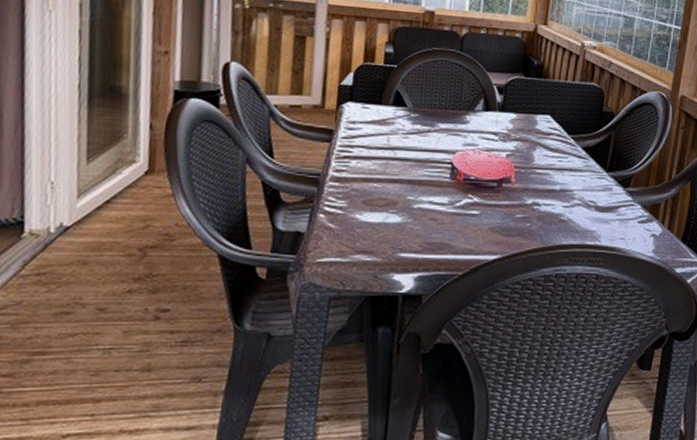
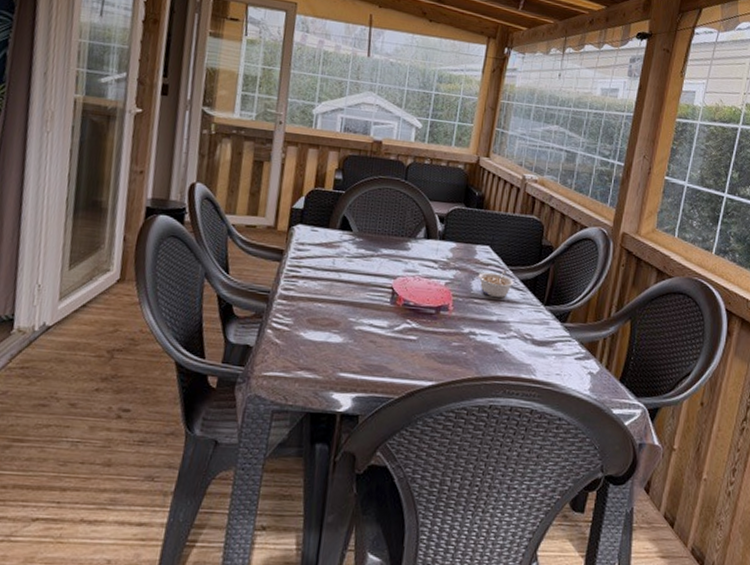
legume: none [540,138,578,166] -> present [478,270,516,298]

